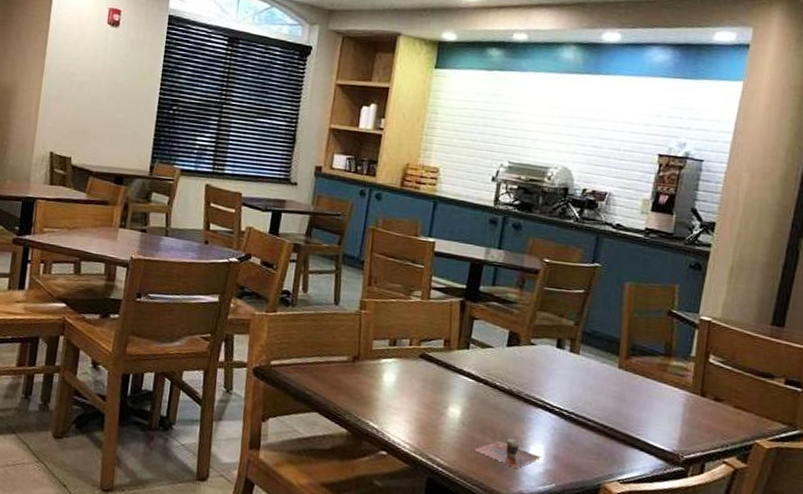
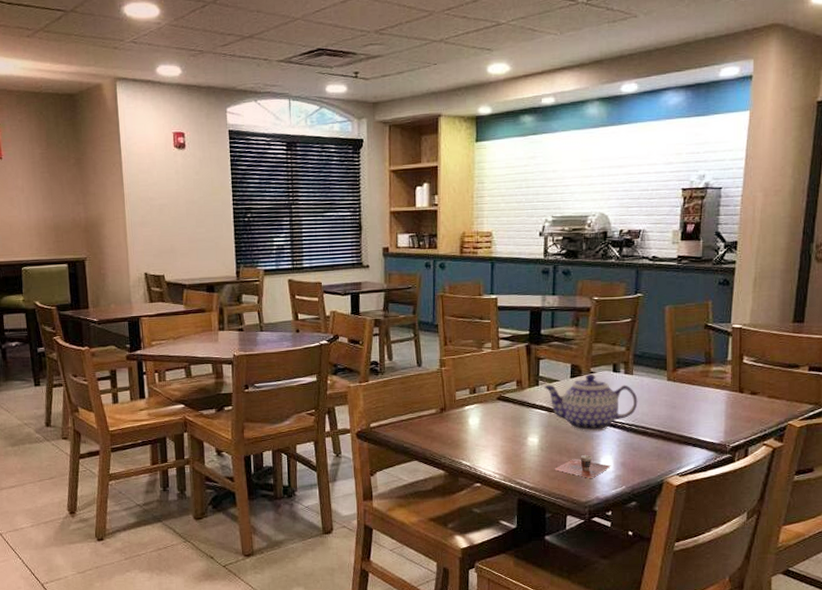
teapot: none [474,345,582,414] -> present [543,373,638,432]

